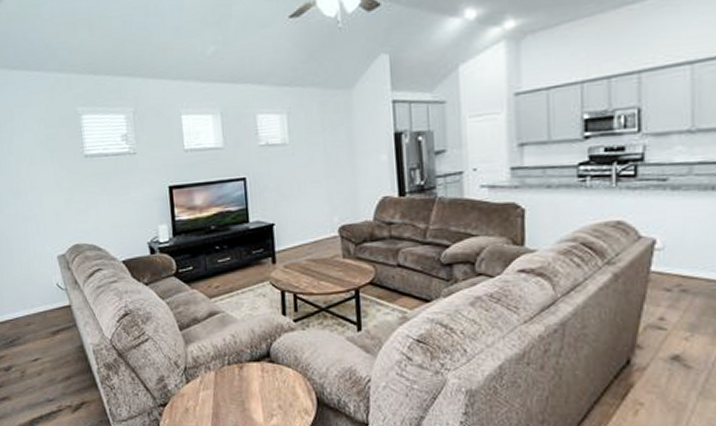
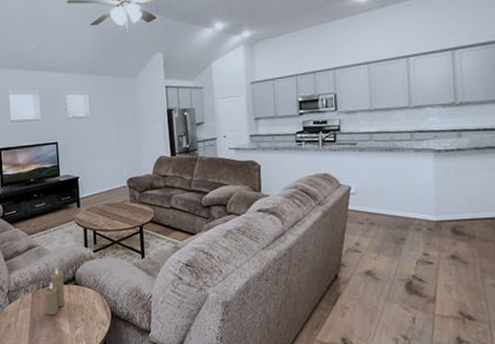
candle: none [229,340,257,399] -> present [44,268,65,315]

